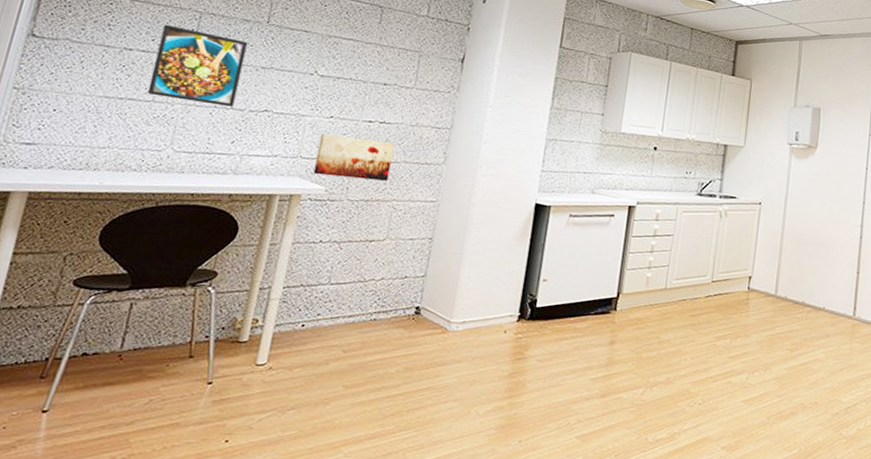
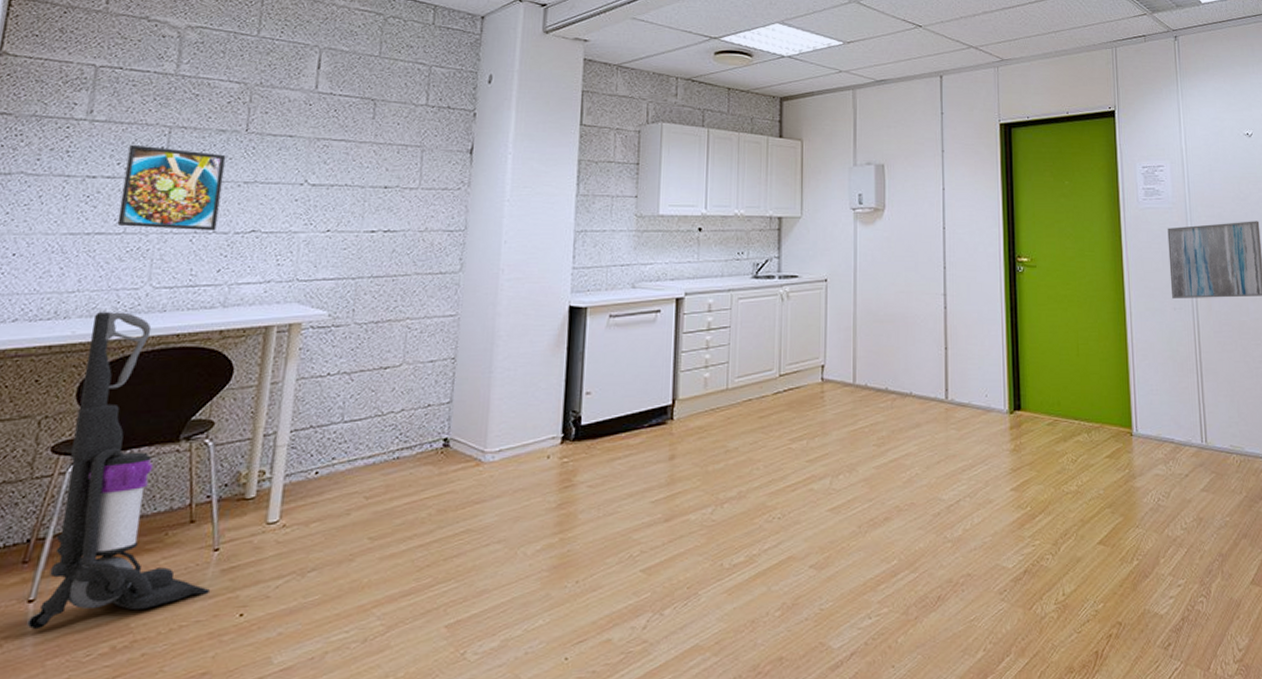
vacuum cleaner: none [39,168,201,437] -> present [27,312,210,630]
wall art: present [313,133,395,181] -> none [313,250,403,298]

